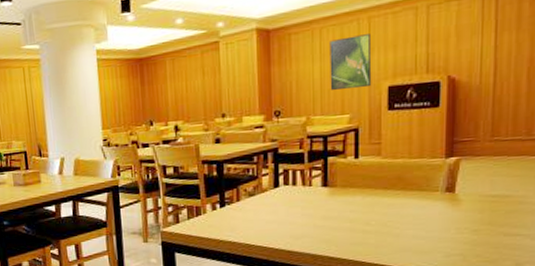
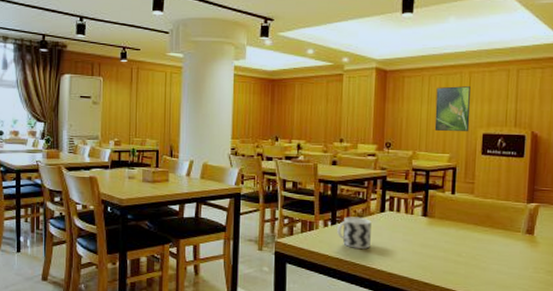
cup: none [227,195,266,229] -> present [337,216,371,249]

